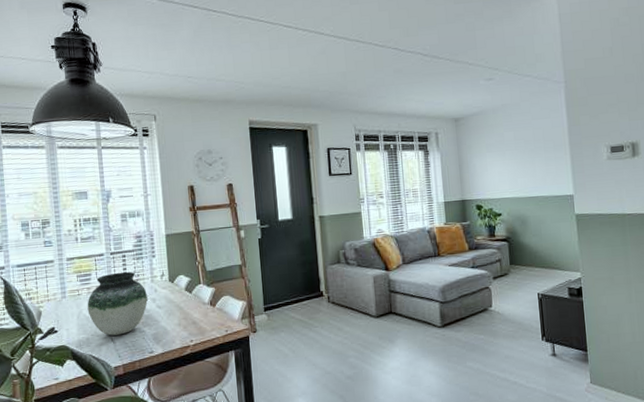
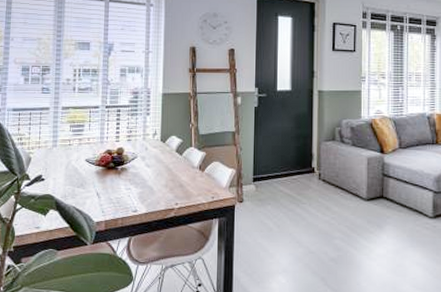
vase: present [87,271,148,336] -> none [76,126,137,190]

